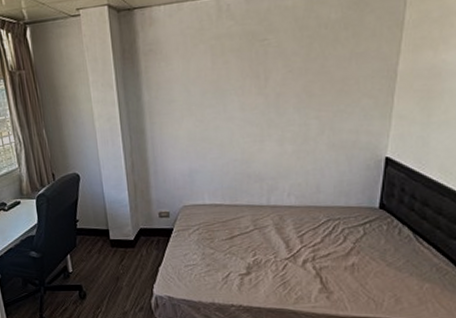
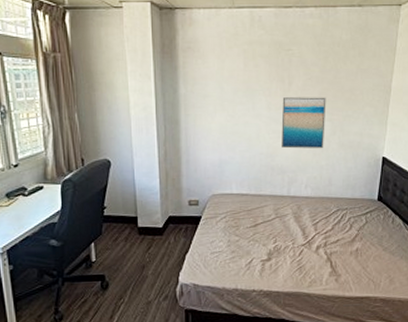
wall art: none [257,91,312,153] -> present [281,97,326,149]

